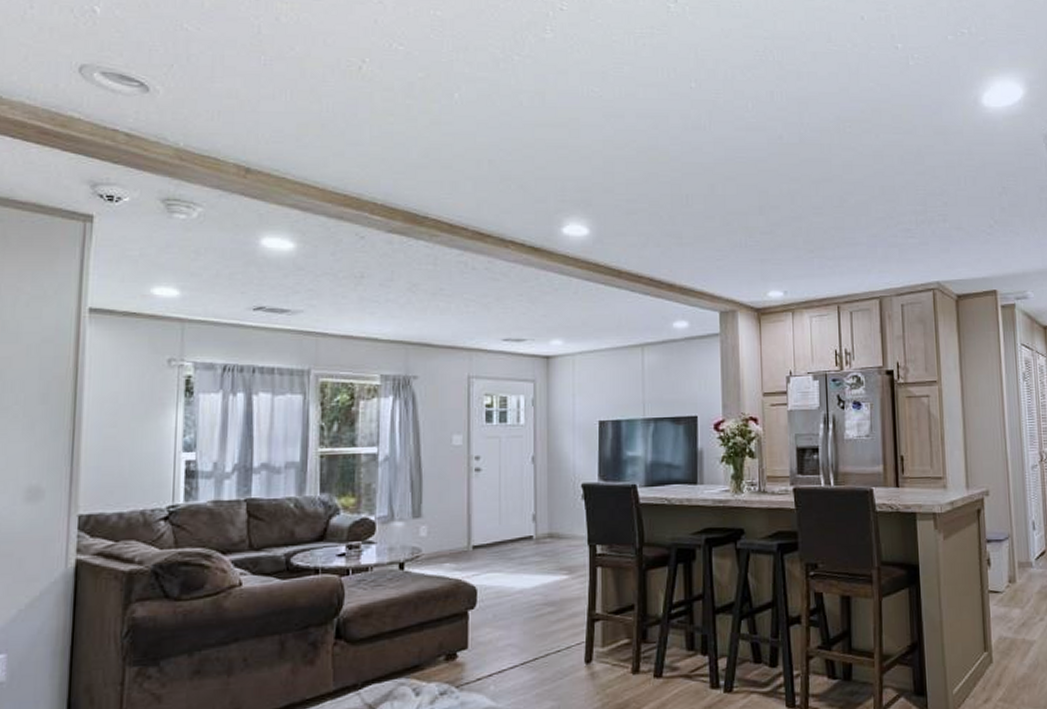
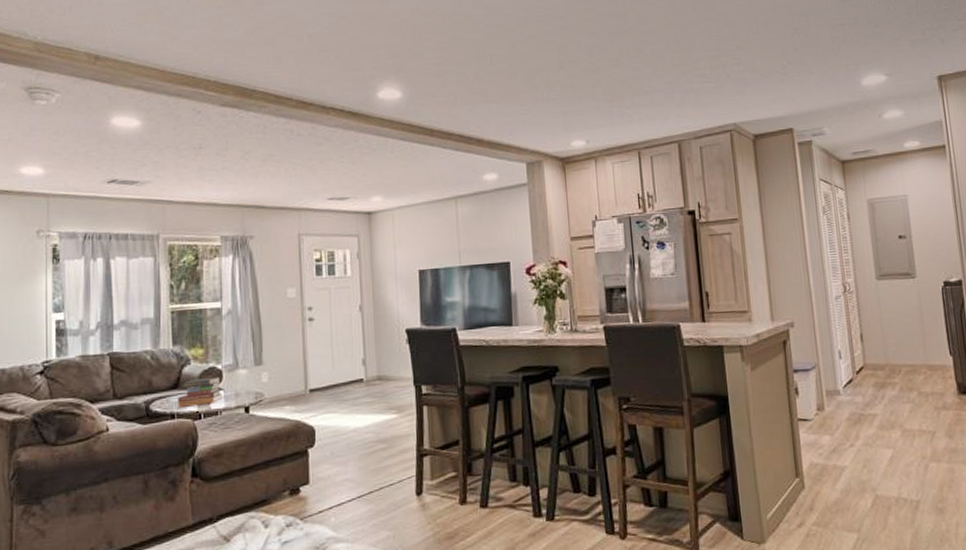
books: none [323,529,374,561] -> present [177,376,222,407]

